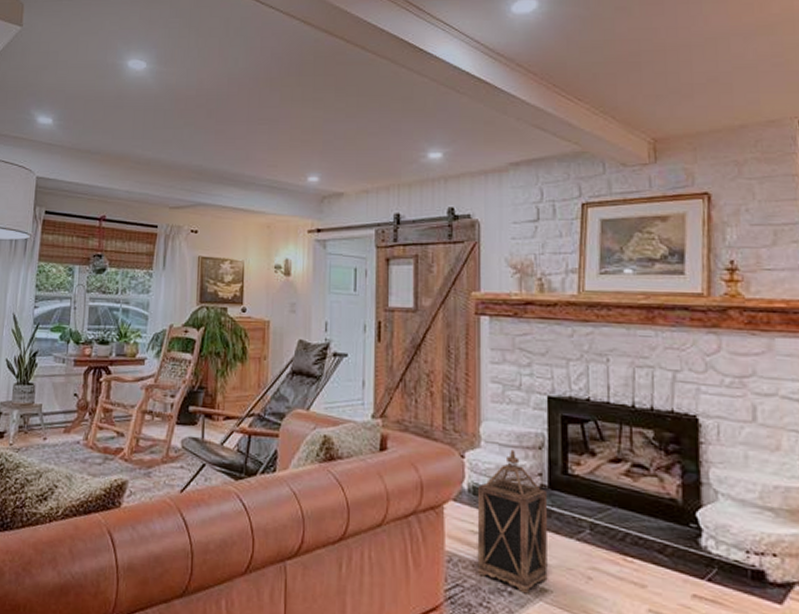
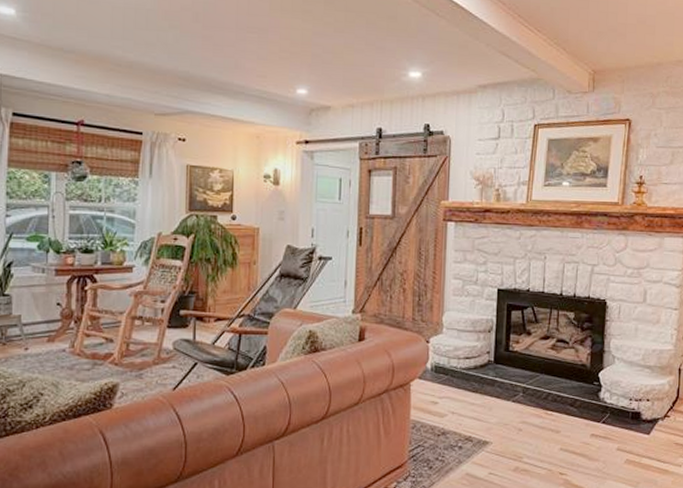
lantern: present [477,449,548,594] -> none [435,334,493,447]

